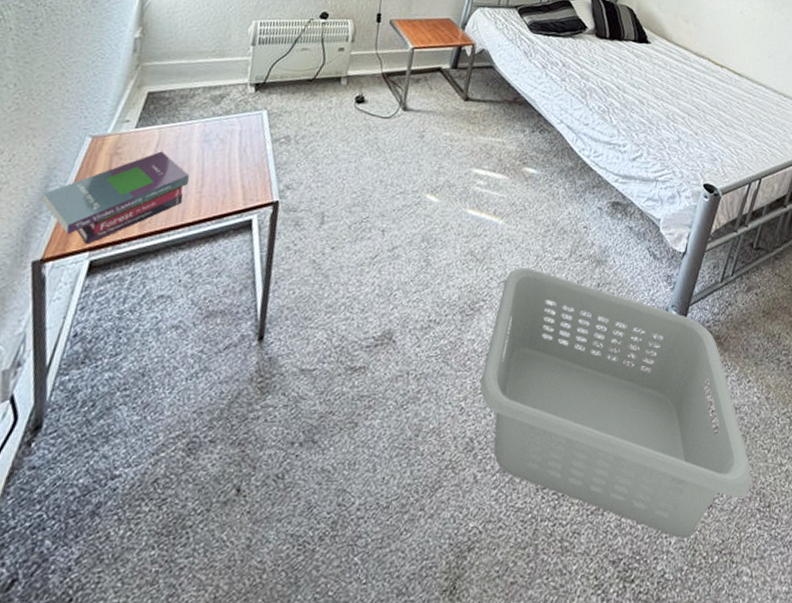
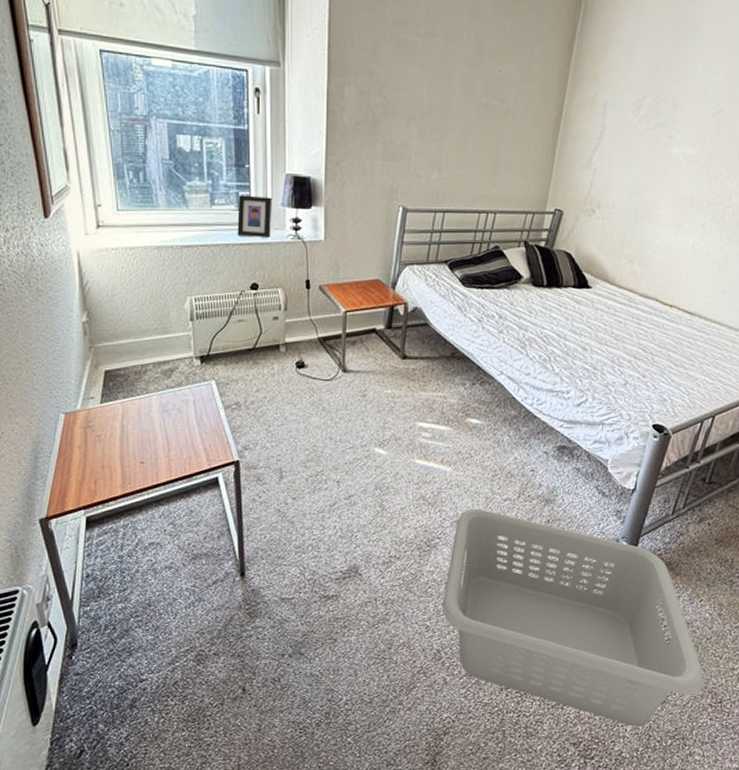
books: present [42,151,190,245] -> none [35,422,157,504]

